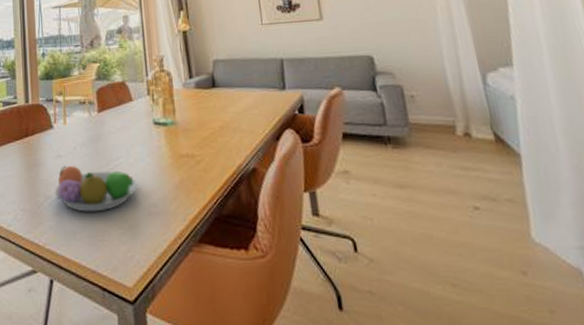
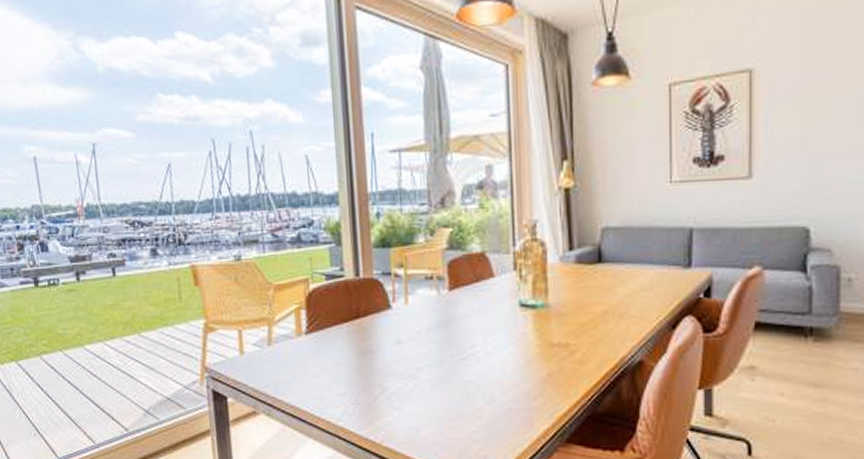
fruit bowl: present [54,165,137,212] -> none [393,353,495,407]

